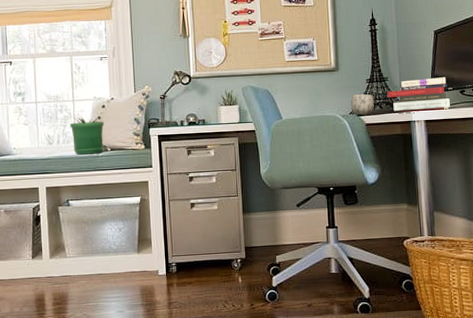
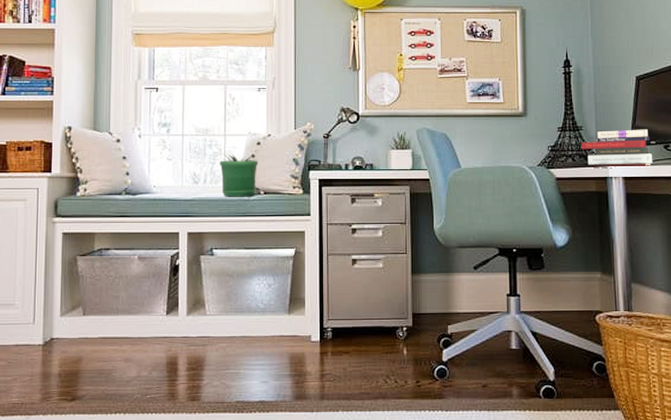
mug: present [350,94,374,115] -> none [539,144,566,168]

